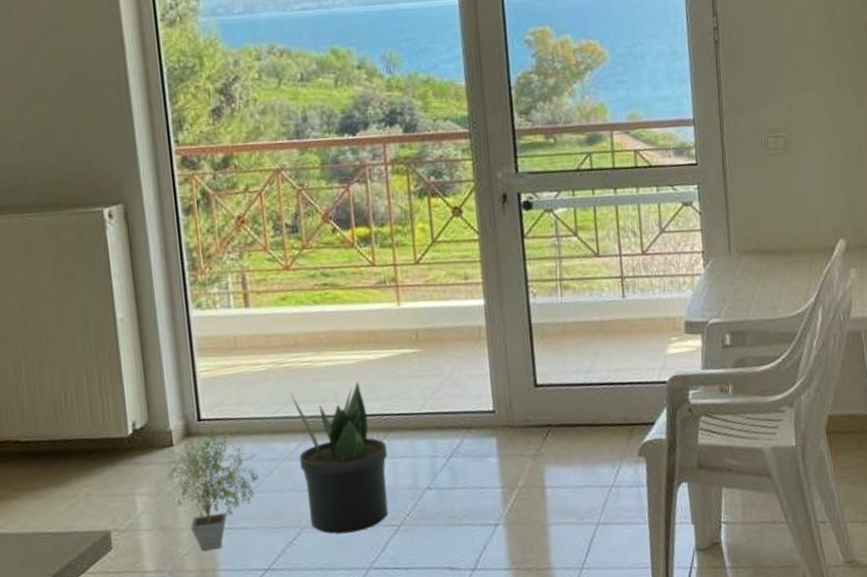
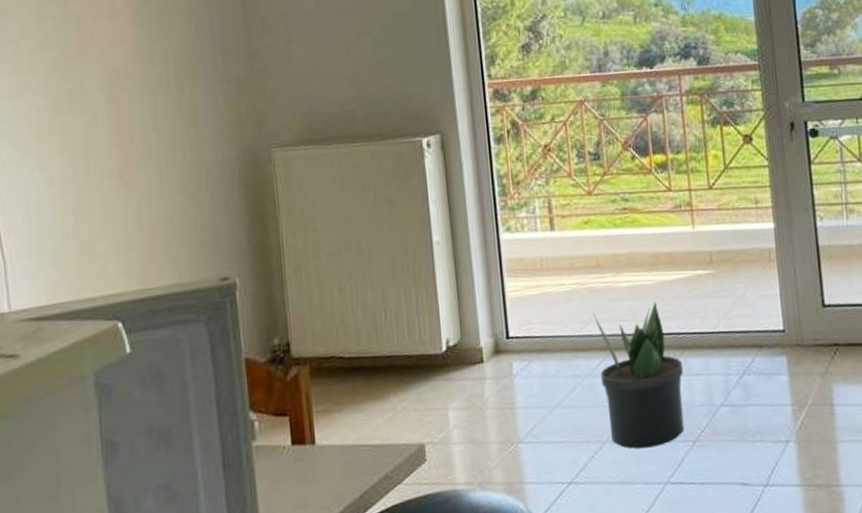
potted plant: present [163,426,260,552] -> none [474,344,564,465]

